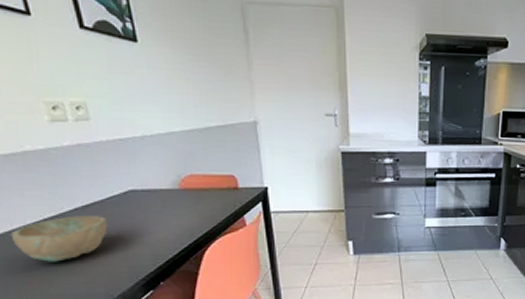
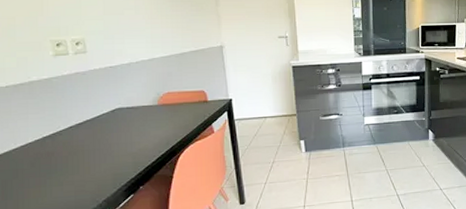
bowl: present [10,216,107,262] -> none [14,132,96,175]

